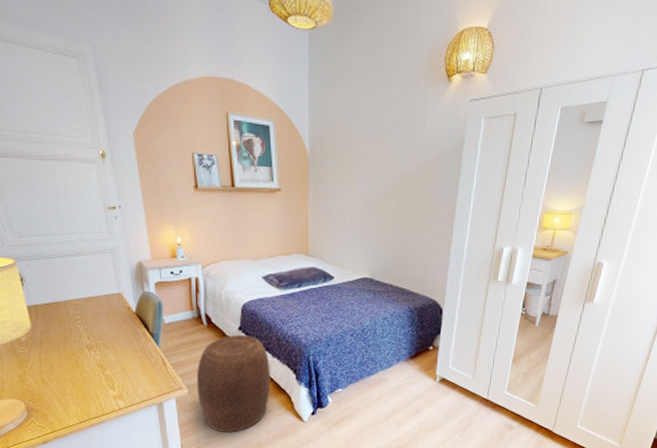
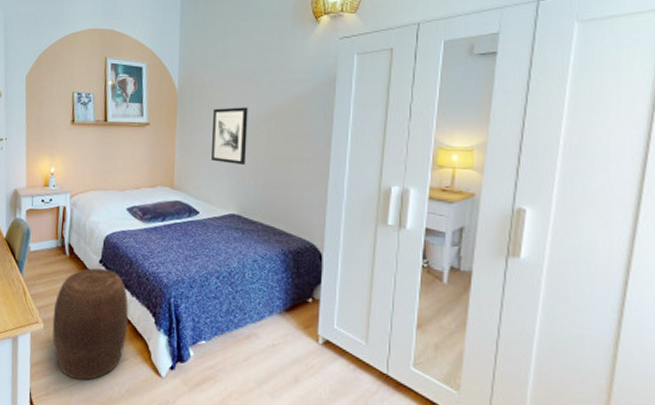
wall art: none [345,172,380,230] -> present [212,107,248,164]

